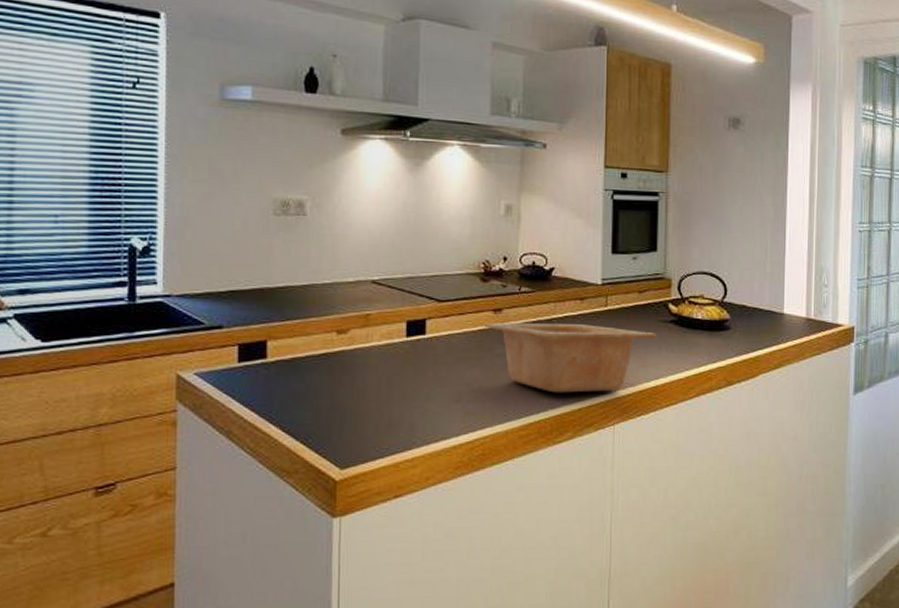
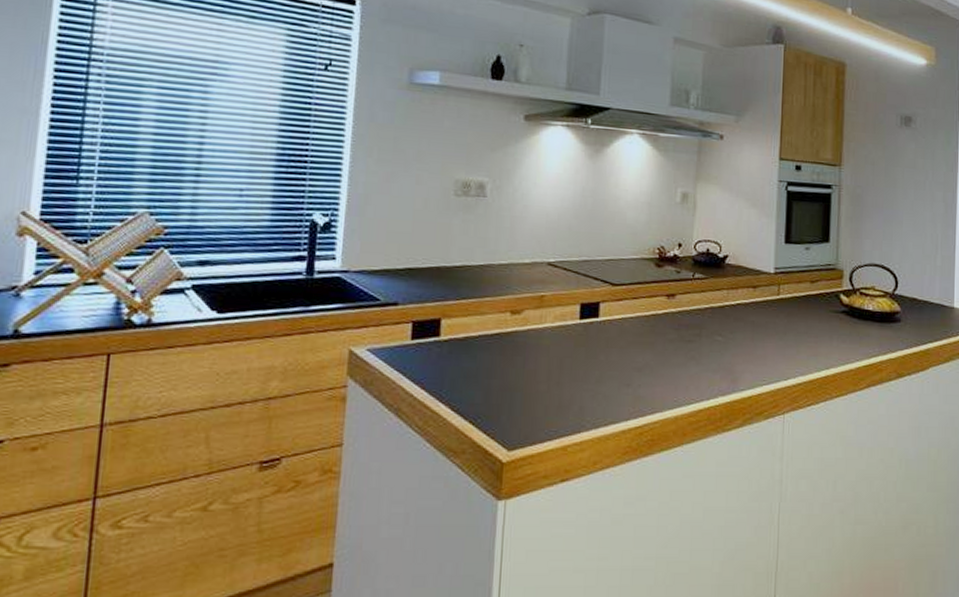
serving bowl: present [484,322,658,393] -> none [657,307,829,381]

